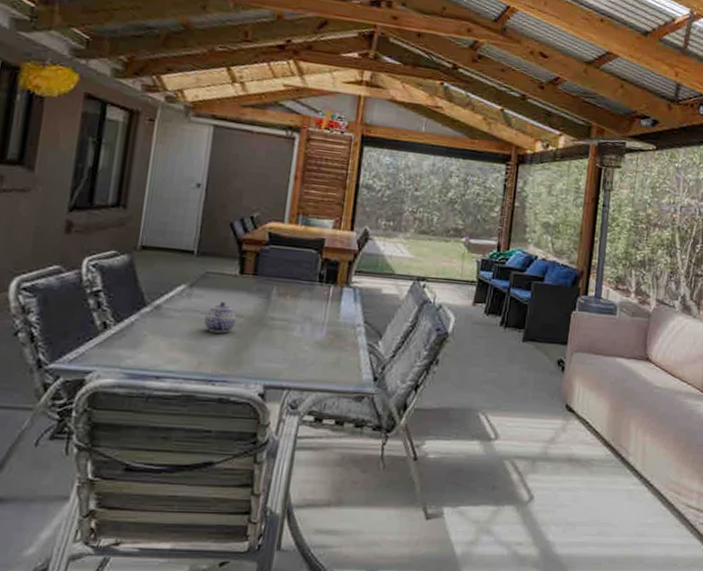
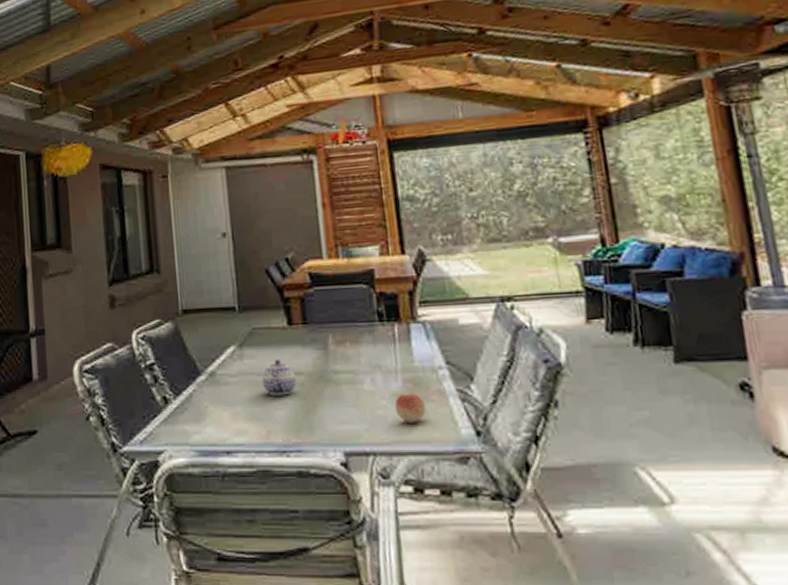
fruit: none [314,342,341,367] -> present [394,393,426,423]

